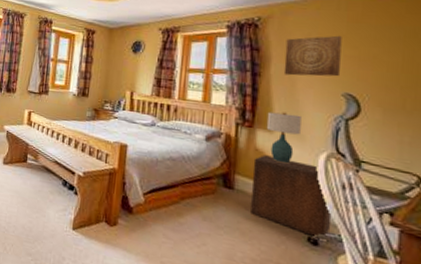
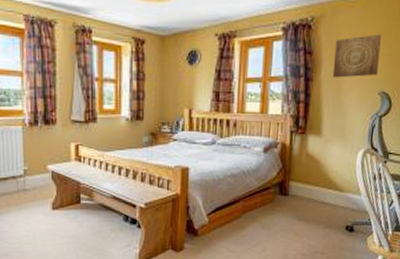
nightstand: present [251,155,332,239] -> none [302,159,365,225]
table lamp: present [266,112,302,163] -> none [316,115,346,163]

